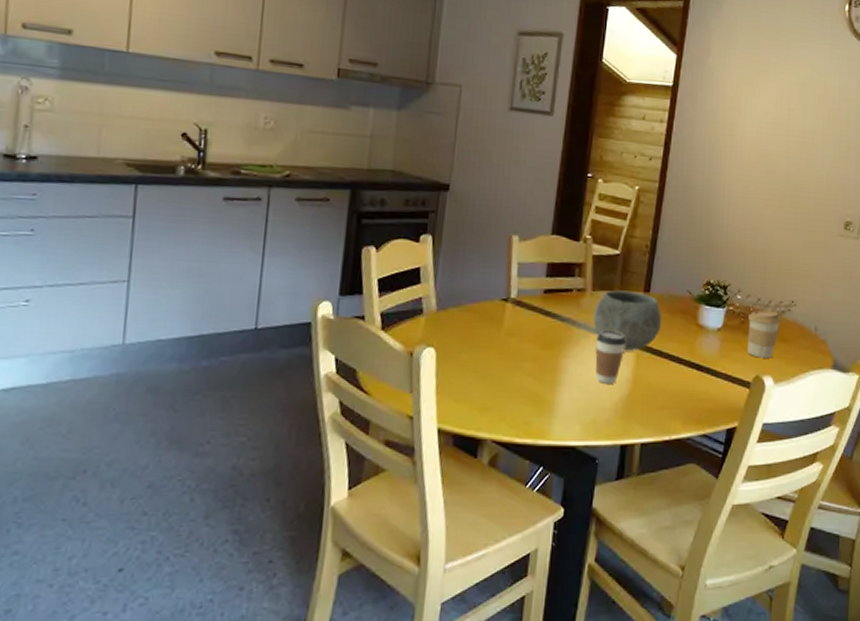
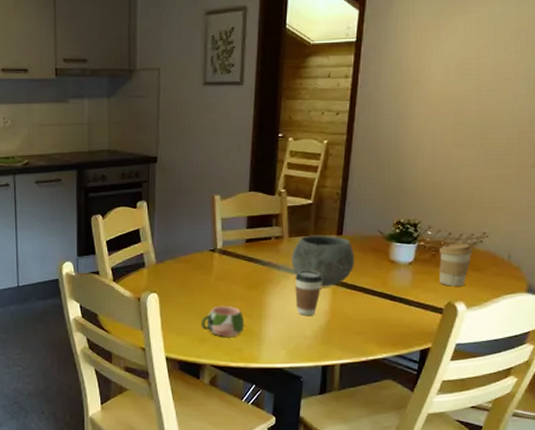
mug: none [484,367,536,406] -> present [201,305,245,337]

